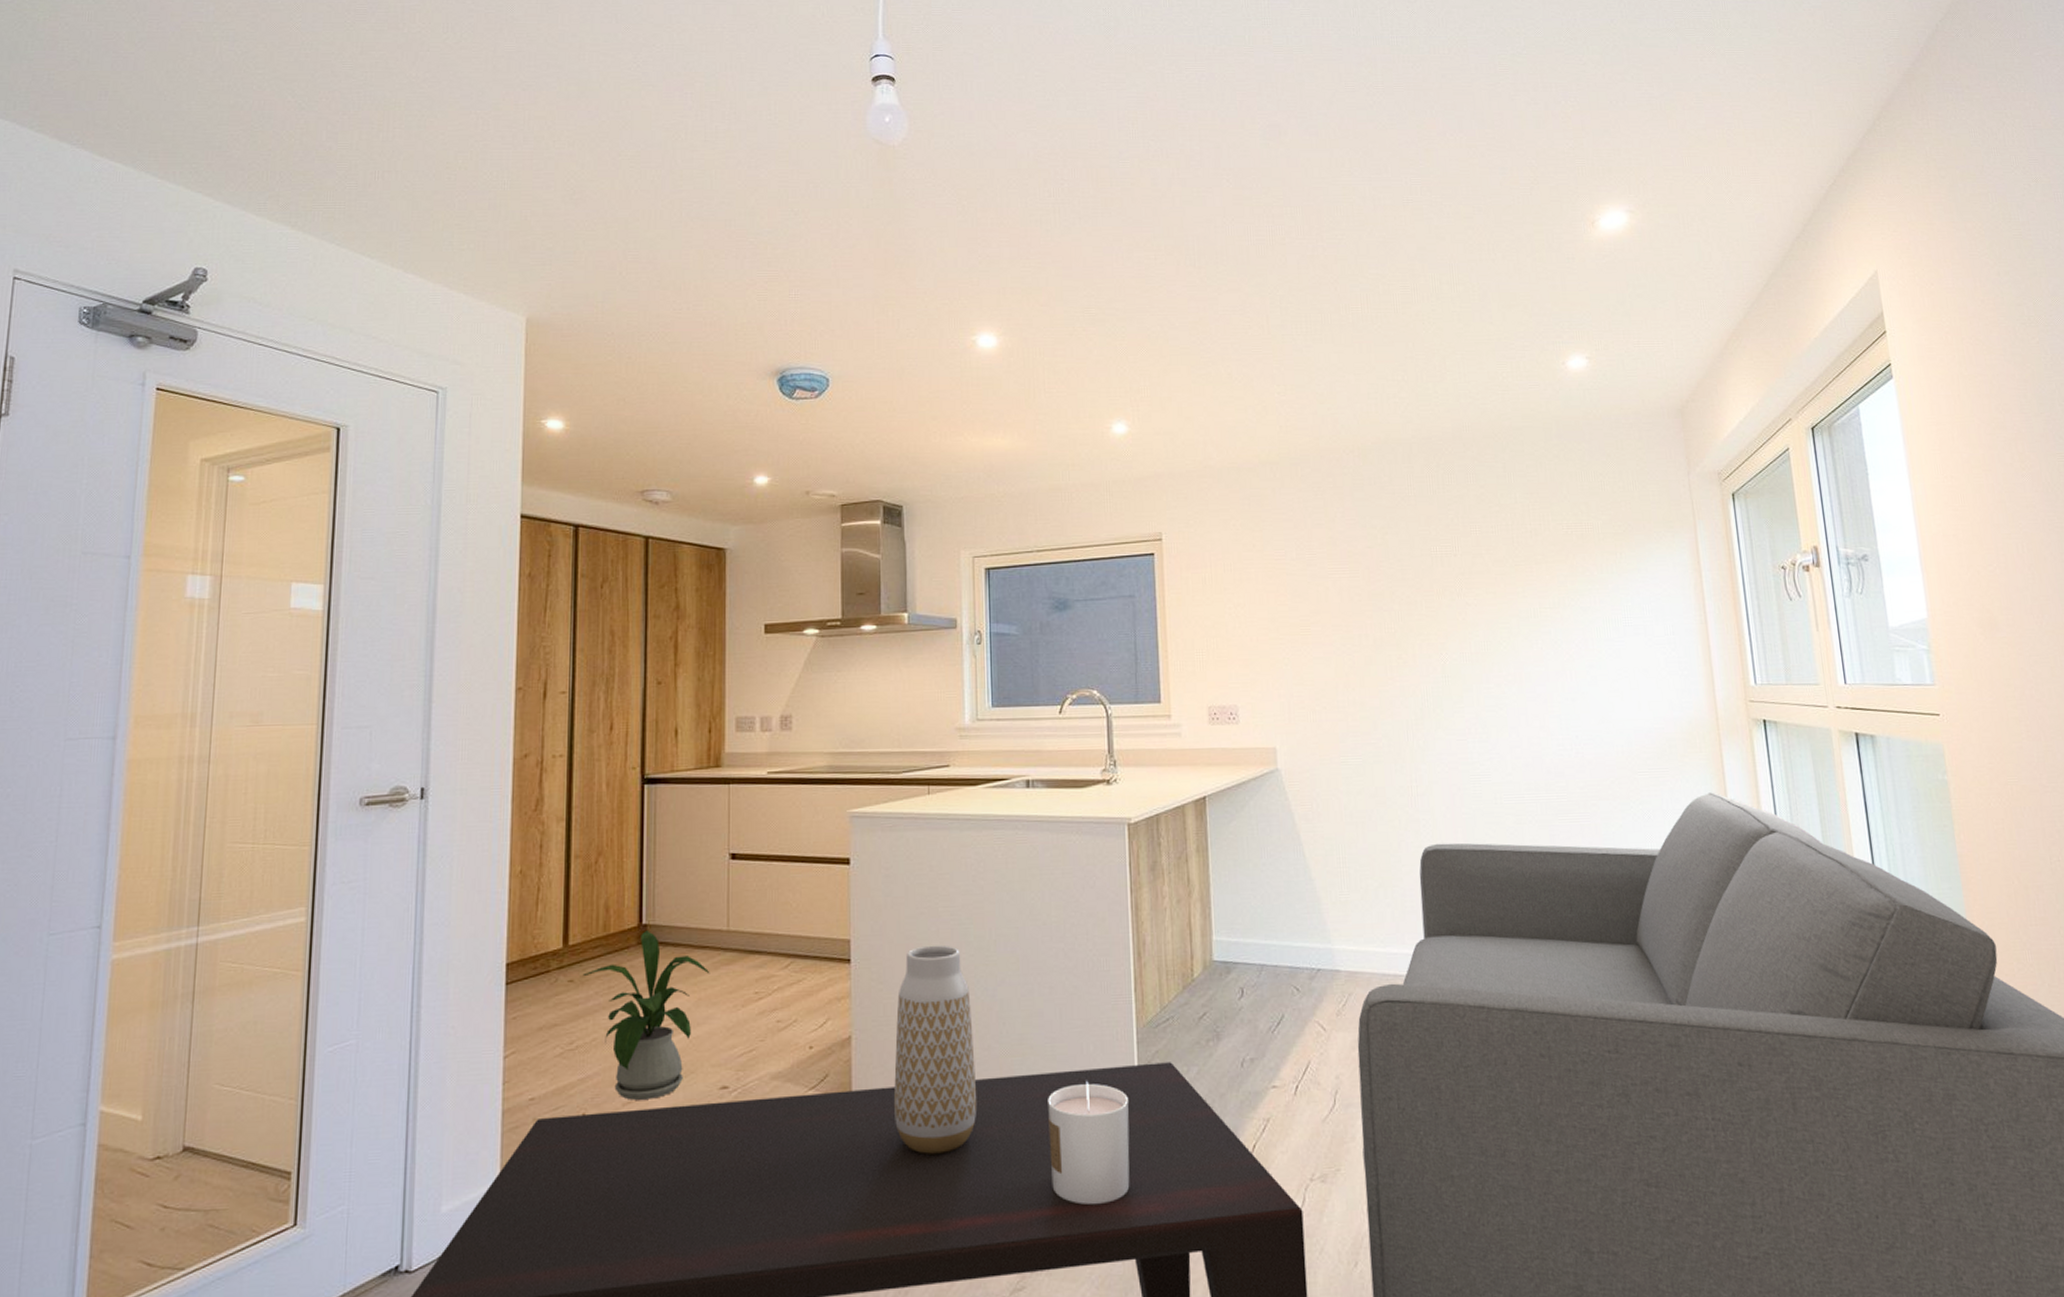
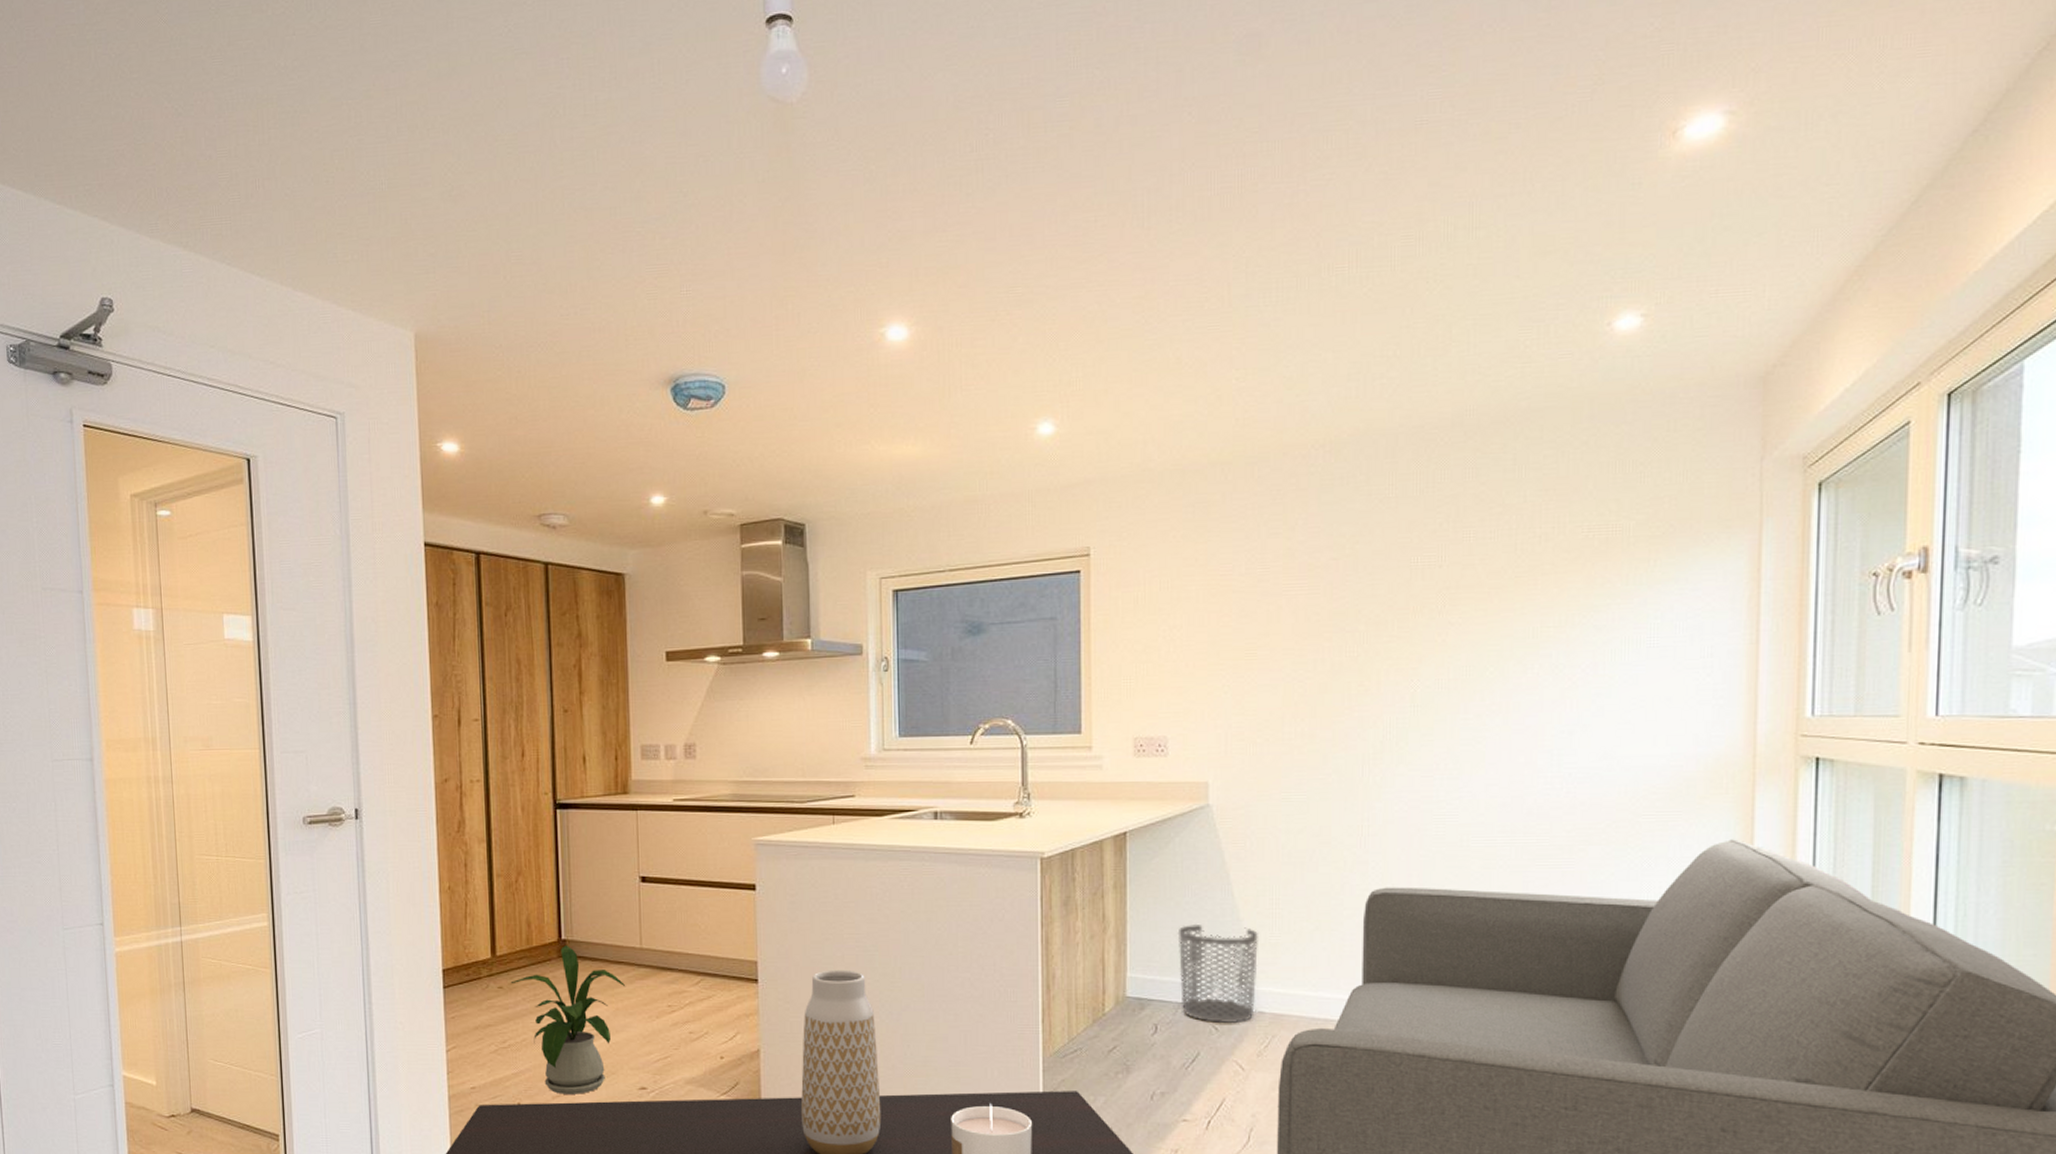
waste bin: none [1257,884,1331,984] -> present [1177,923,1258,1024]

